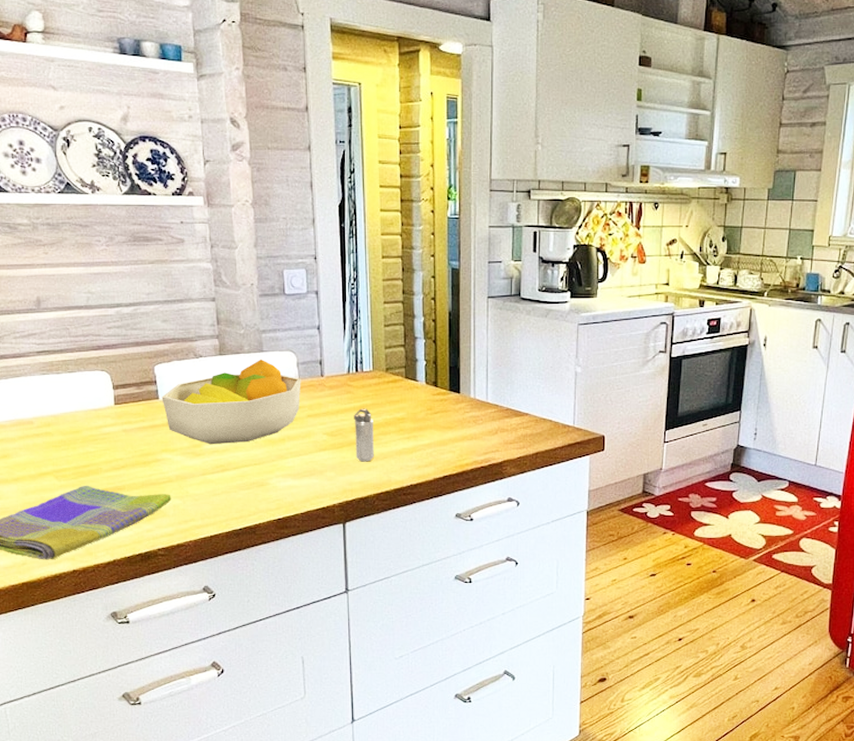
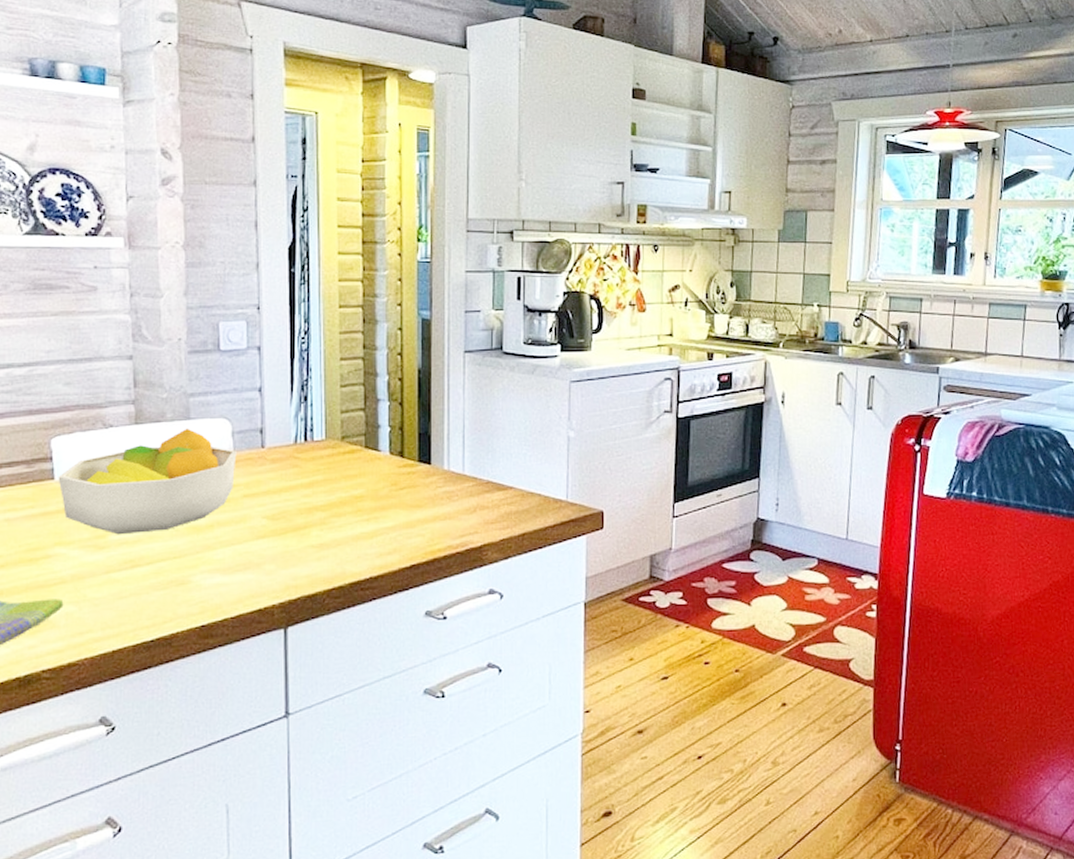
shaker: present [354,408,374,462] -> none [301,485,325,551]

